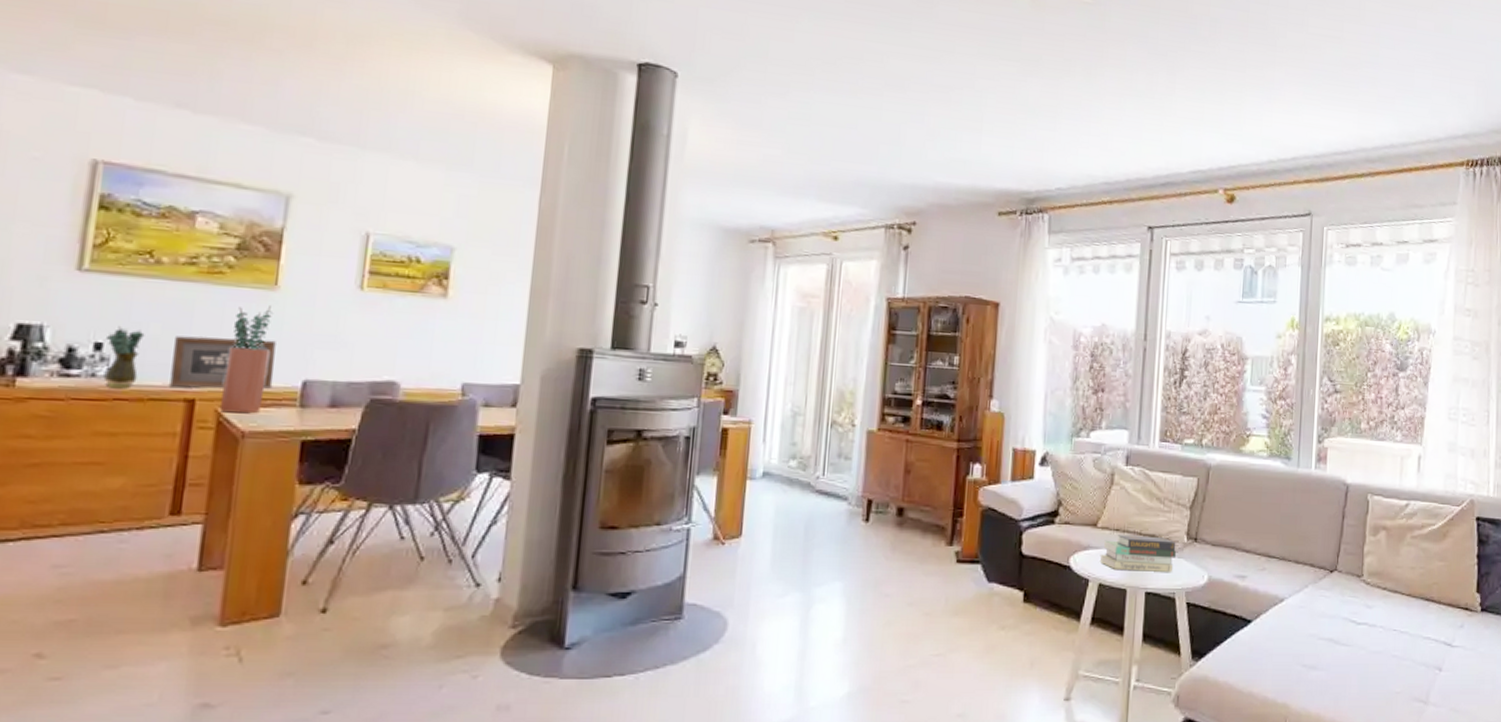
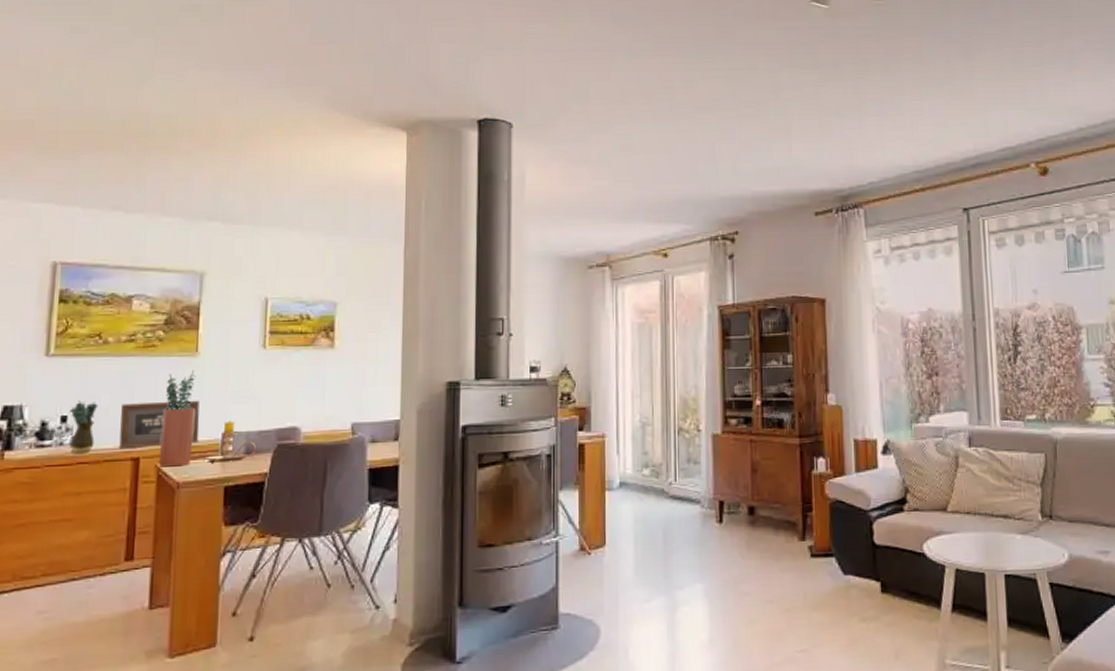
candlestick: none [276,367,345,414] -> present [202,420,257,463]
books: present [1099,535,1176,572] -> none [953,517,1032,554]

